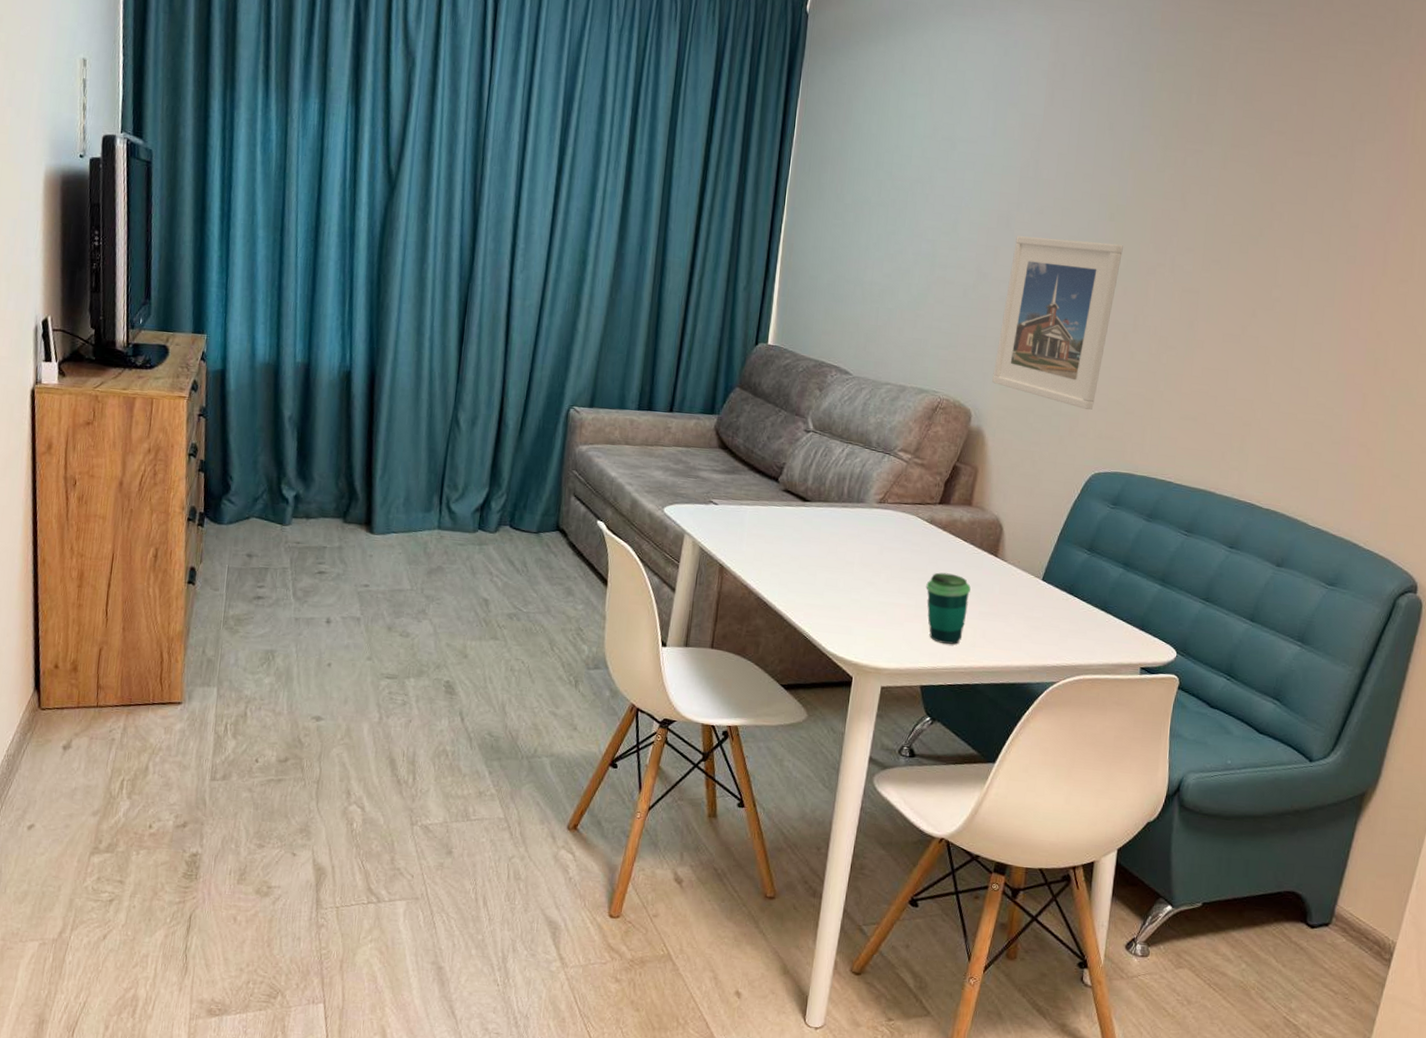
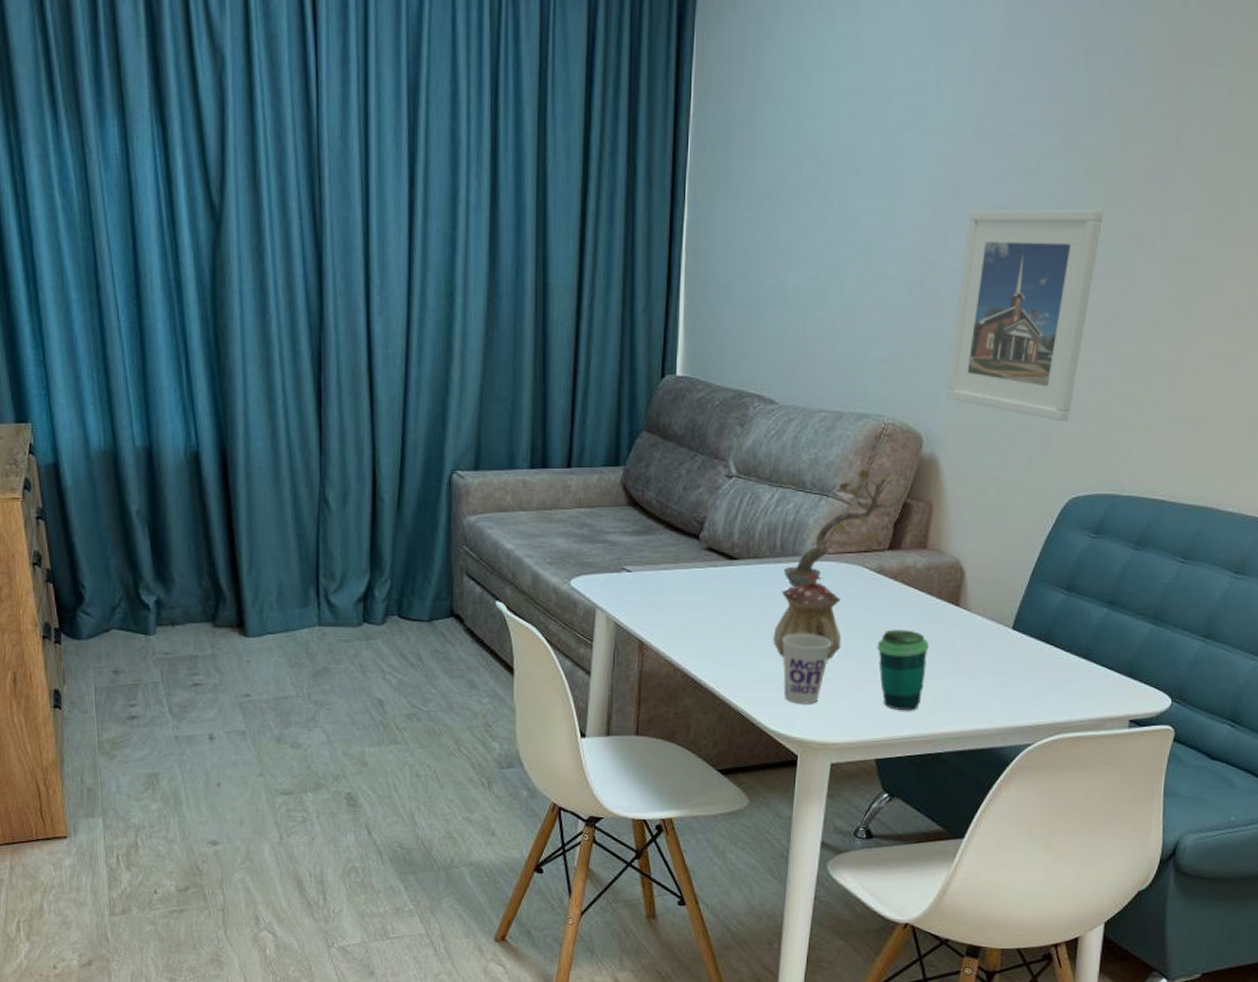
teapot: none [836,518,897,595] -> present [773,573,842,660]
cup: none [843,569,888,632] -> present [782,633,832,704]
plant: none [849,420,951,530] -> present [783,451,901,588]

